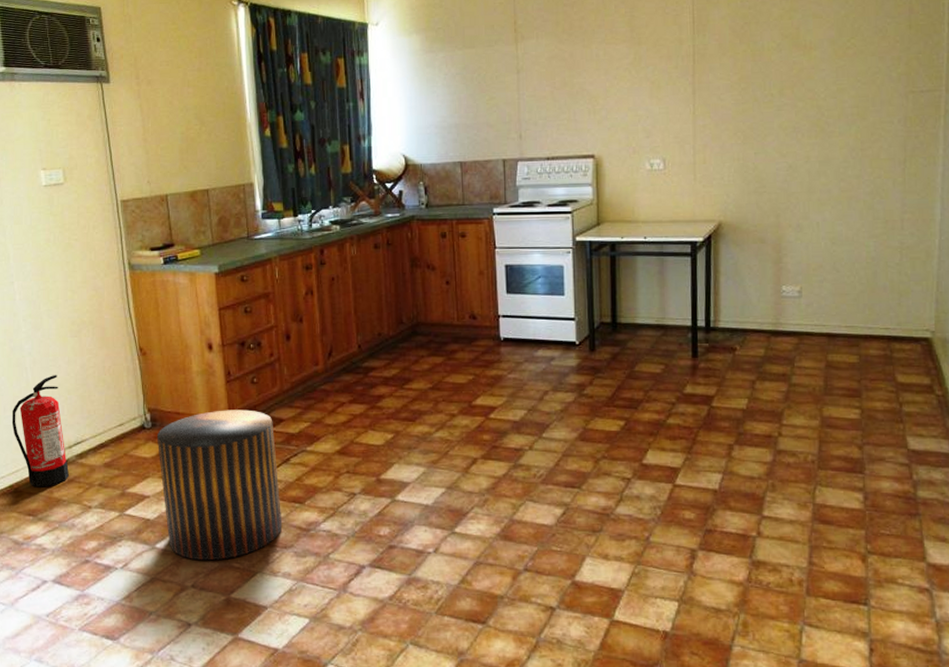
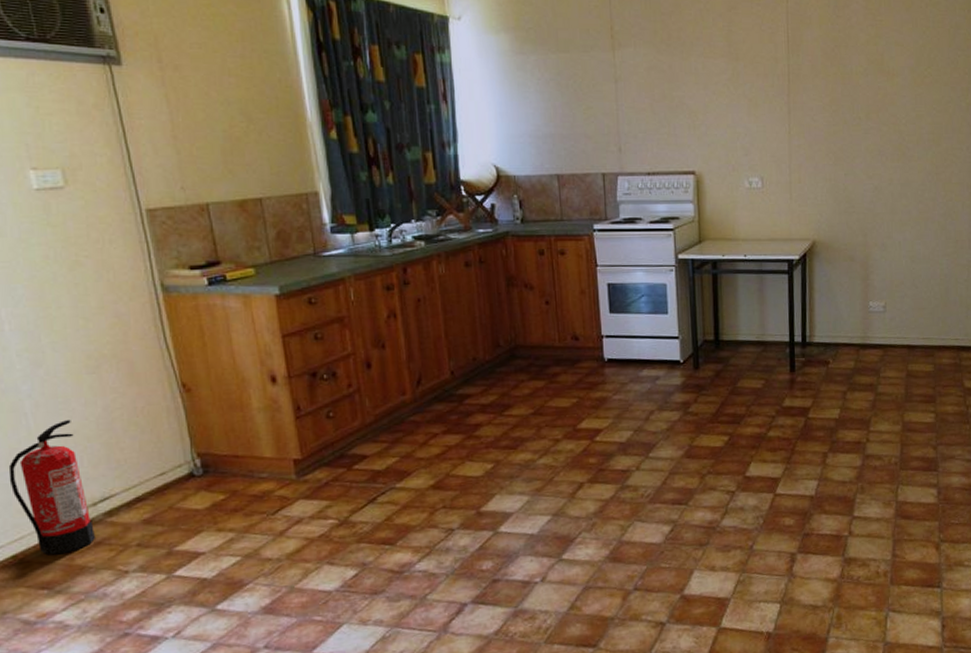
stool: present [157,409,283,561] -> none [211,447,371,618]

